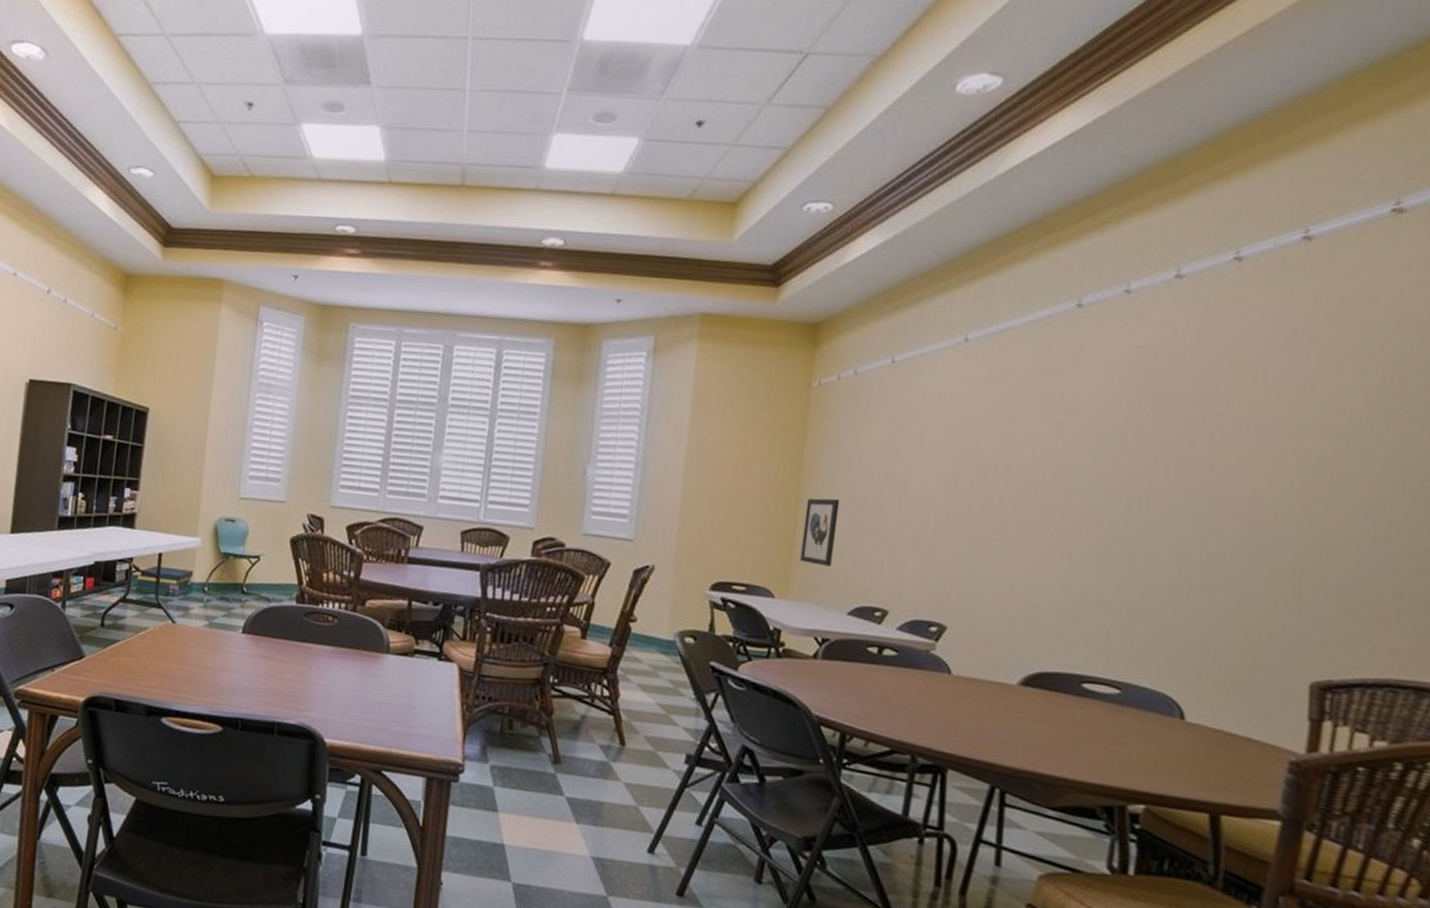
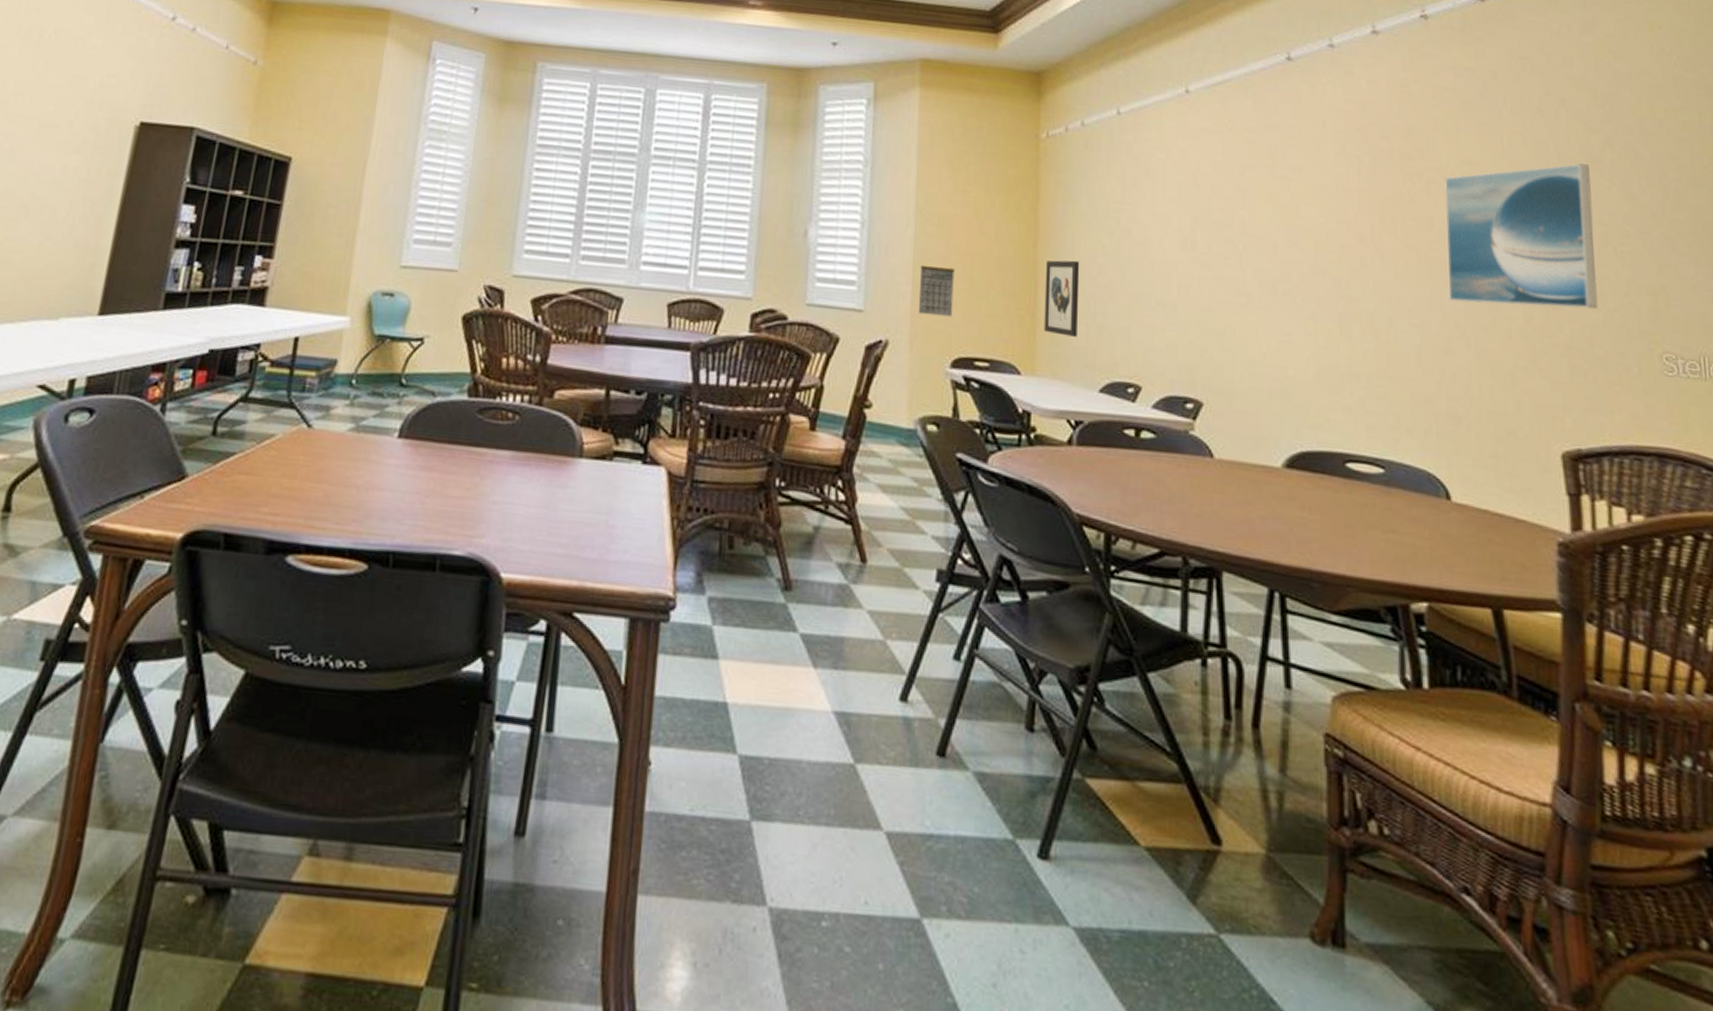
calendar: none [683,501,720,547] -> present [918,264,954,317]
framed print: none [1215,407,1401,551] -> present [1444,163,1598,309]

